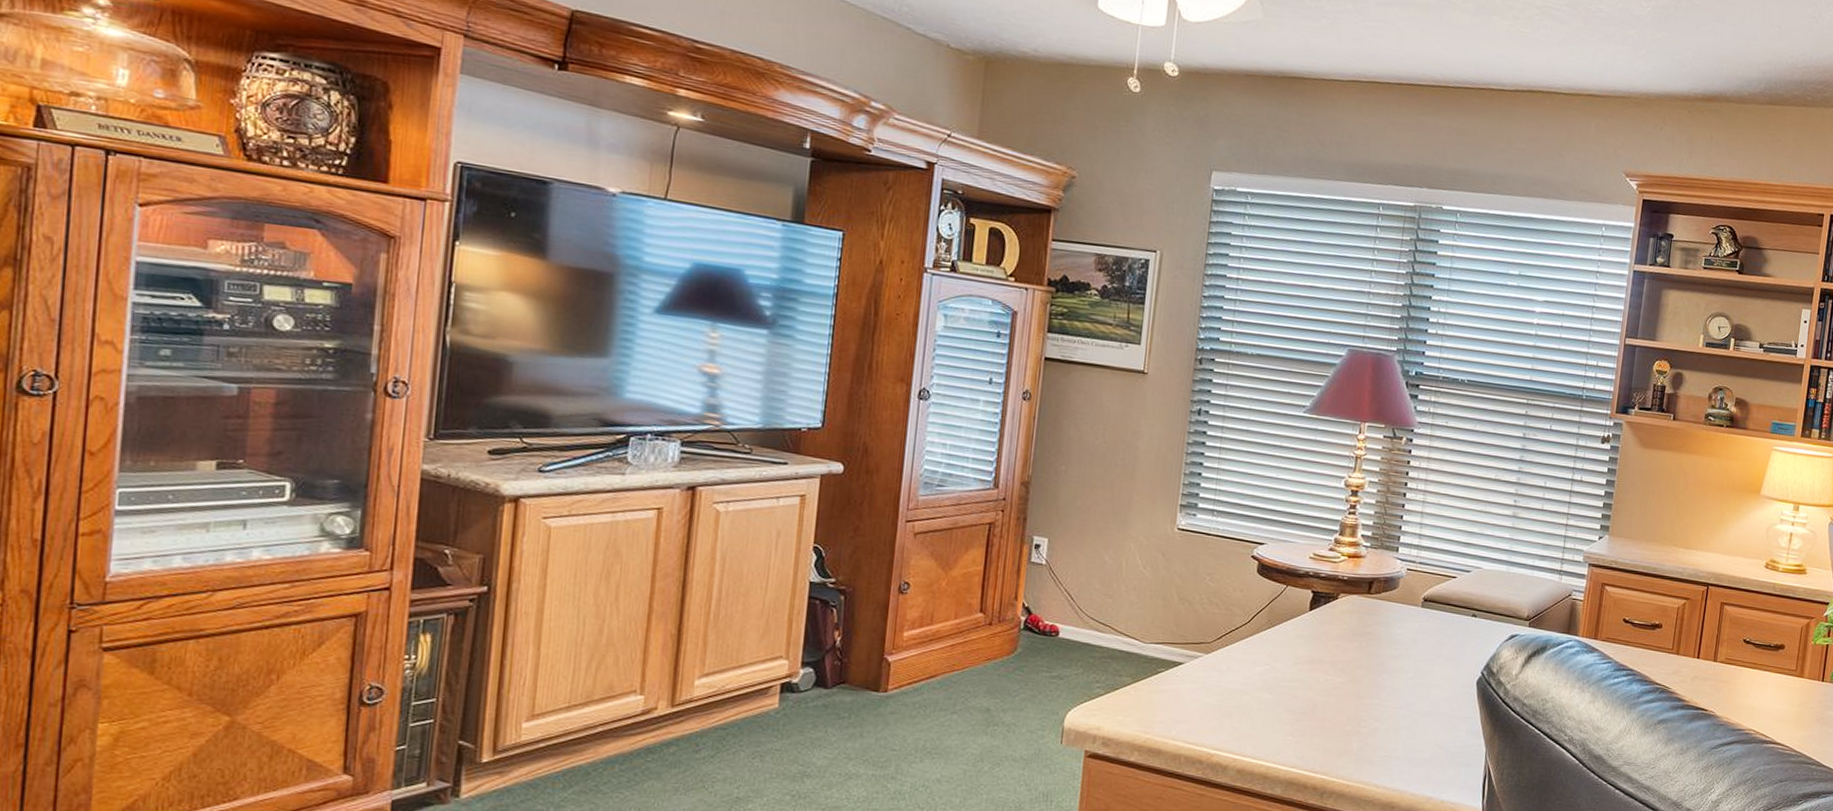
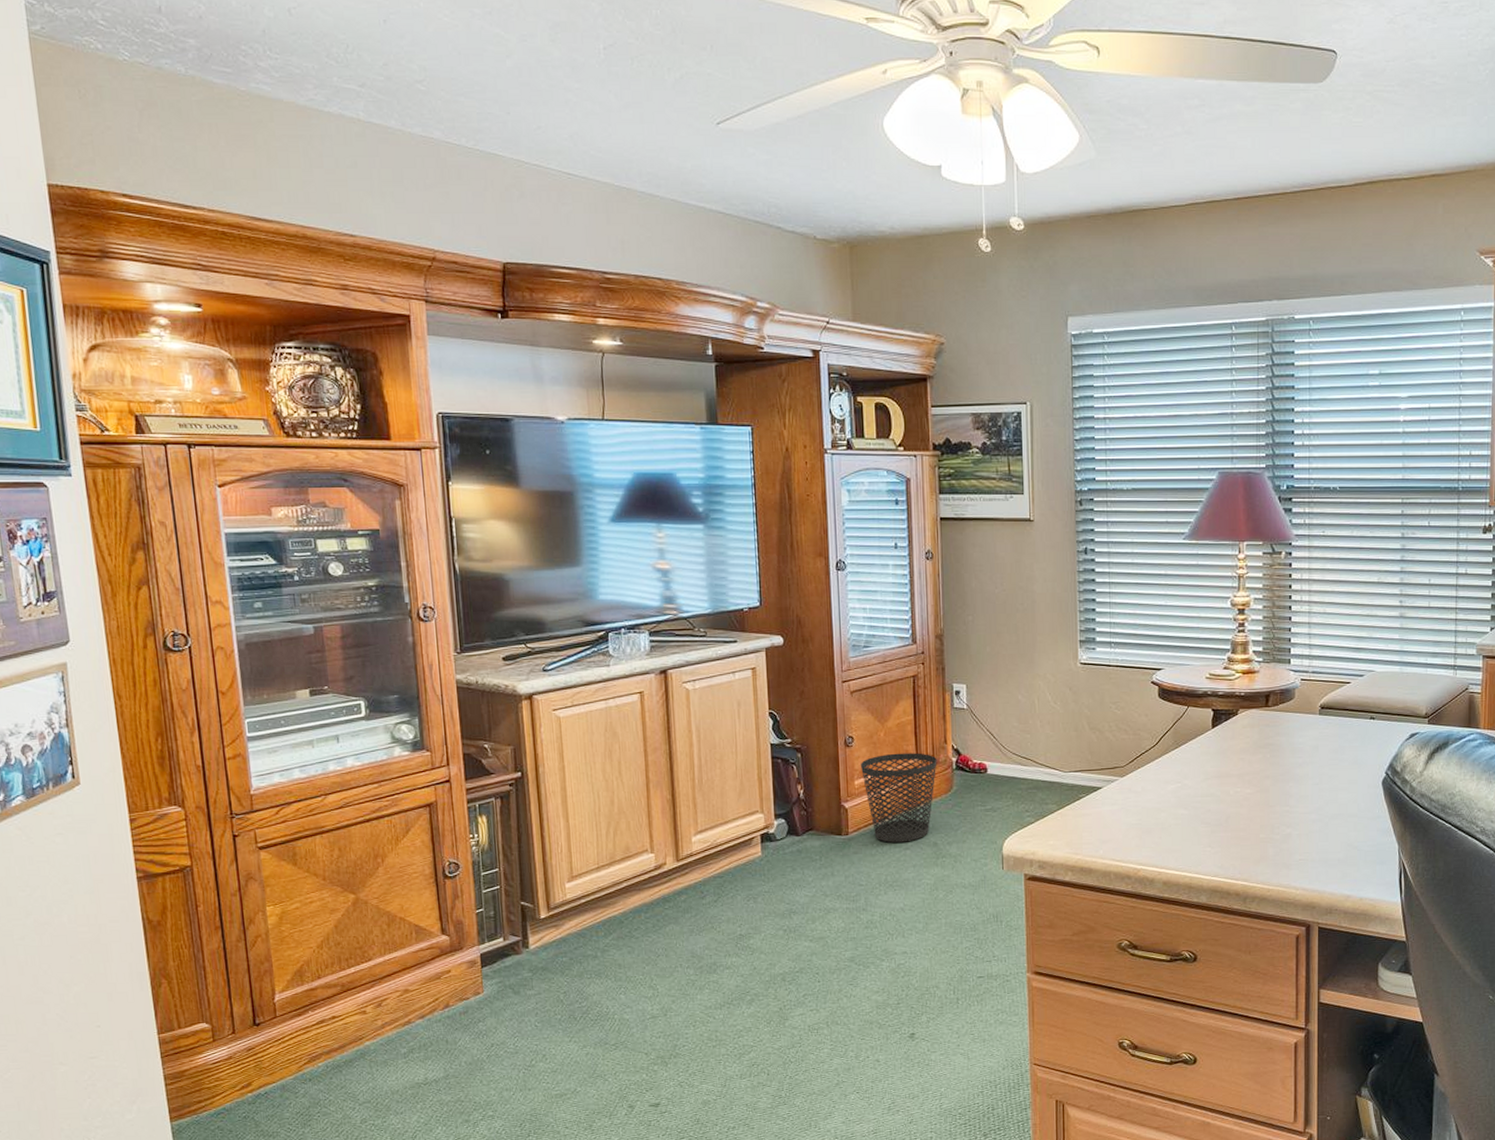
wastebasket: none [913,605,1004,706] -> present [860,753,937,843]

